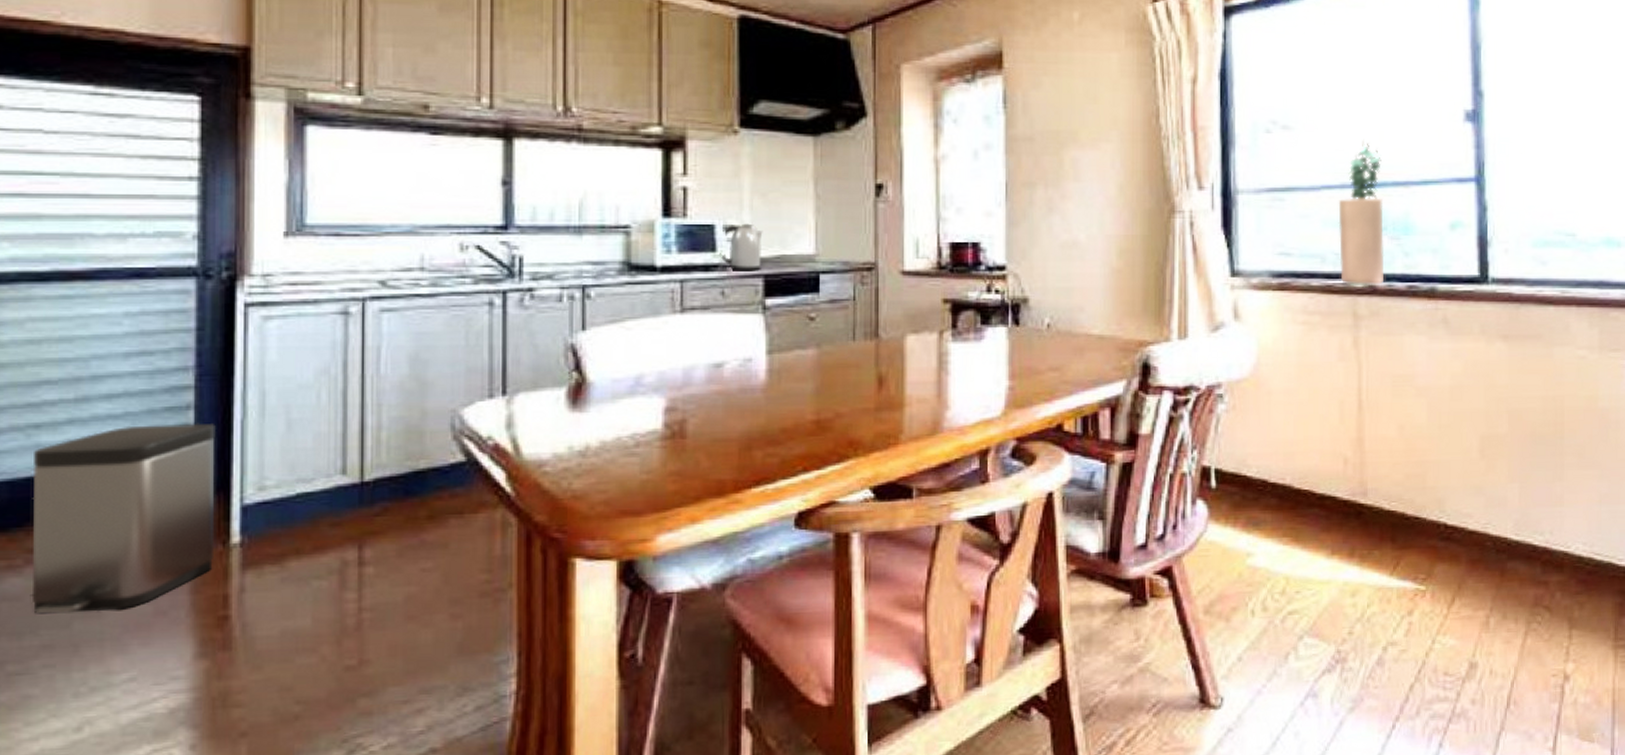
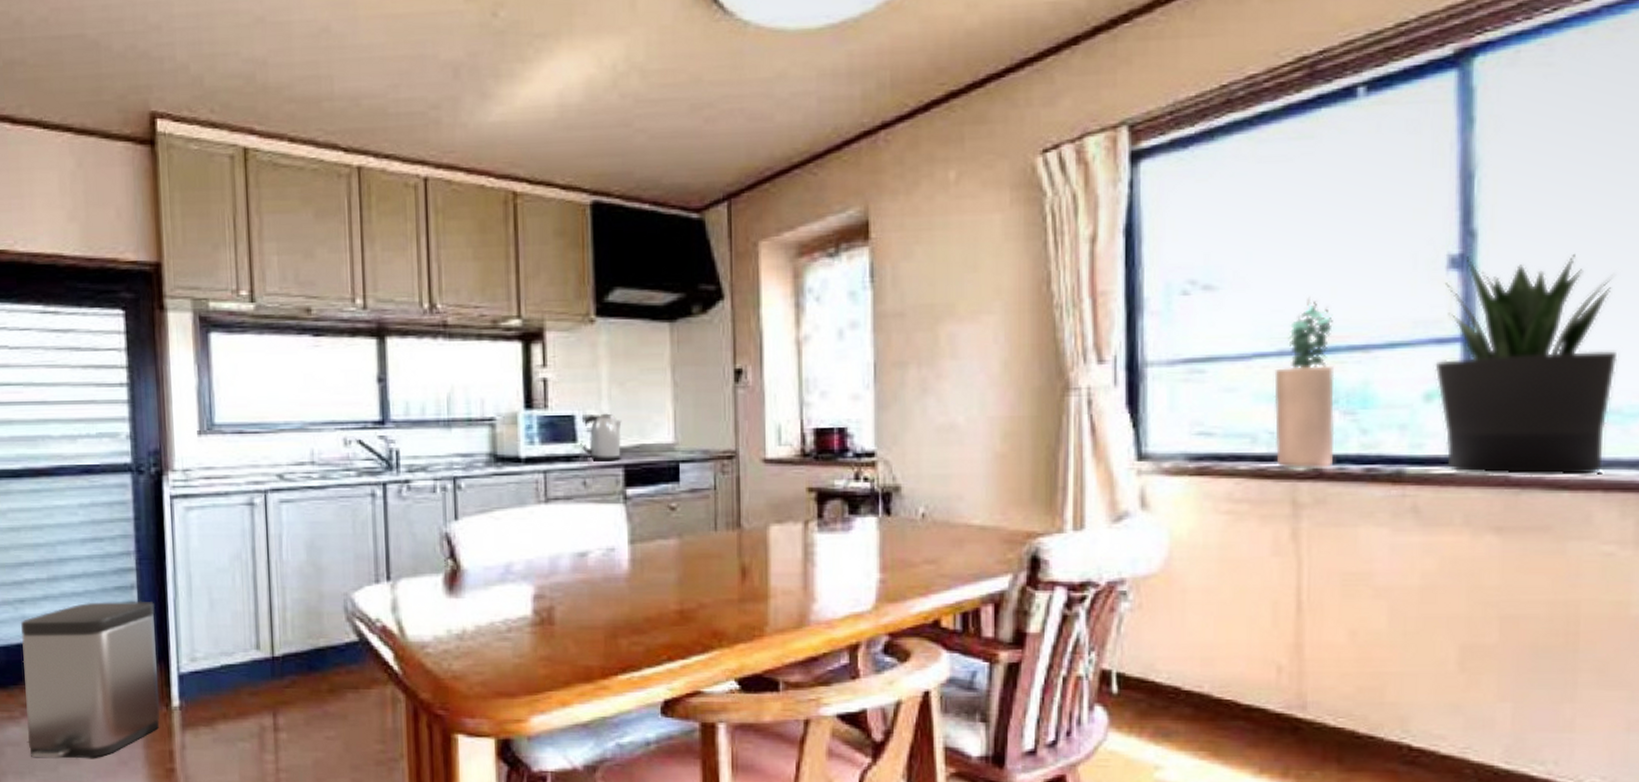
planter: none [1457,112,1583,294] -> present [1435,253,1618,477]

